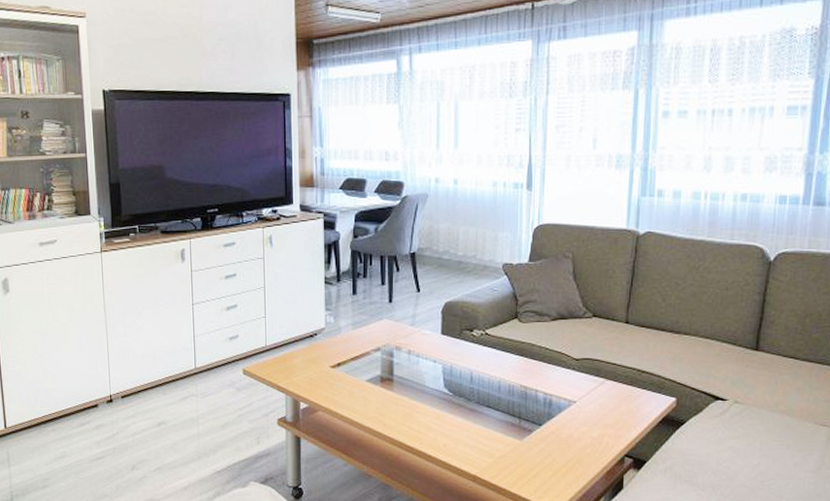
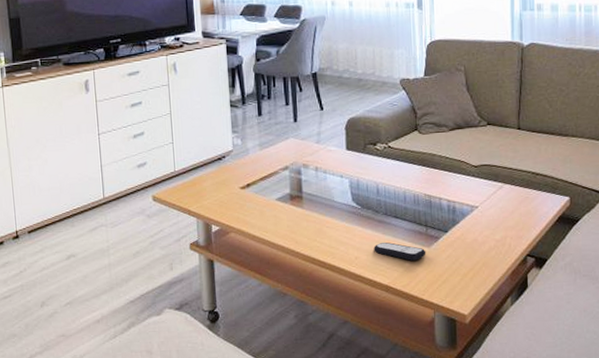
remote control: none [463,432,518,452] -> present [374,242,426,261]

